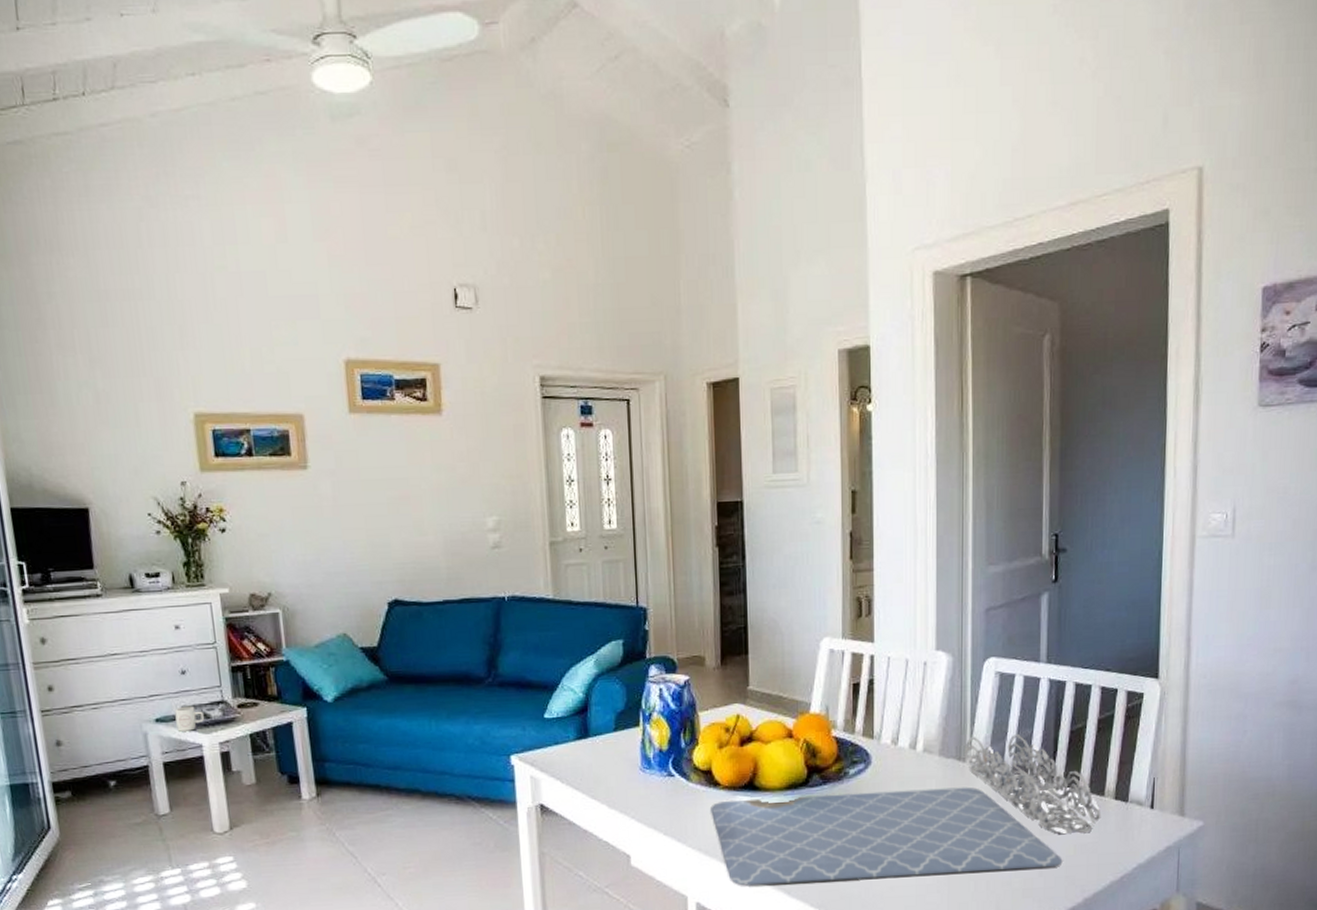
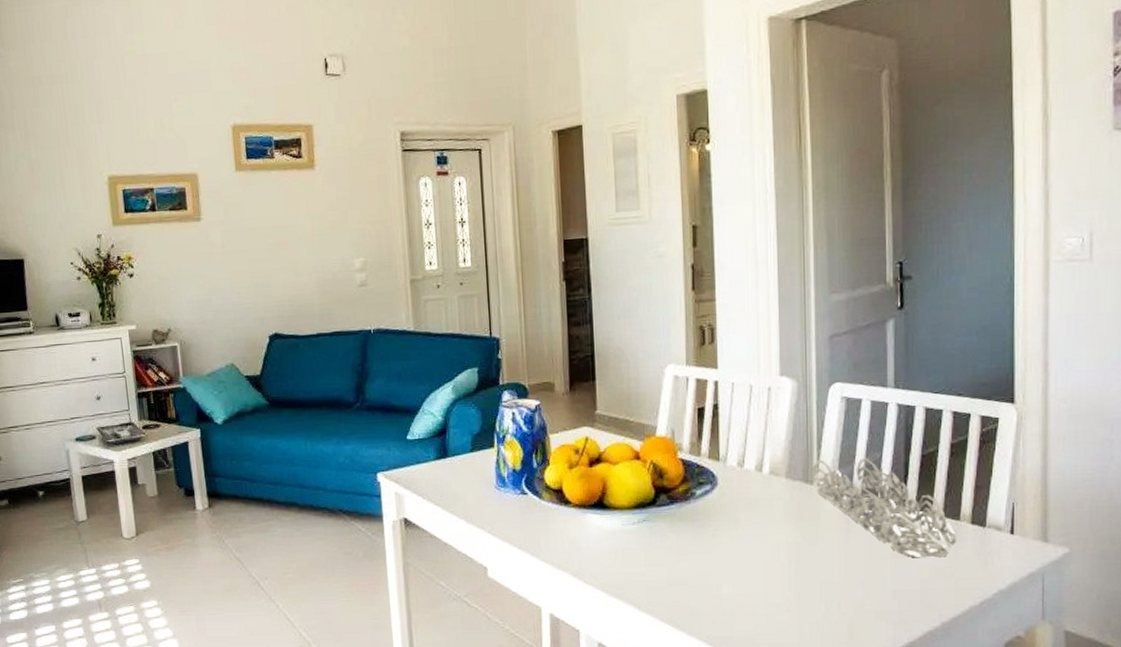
mug: present [174,706,205,732] -> none [91,427,116,449]
placemat: present [710,787,1063,886] -> none [562,509,918,599]

